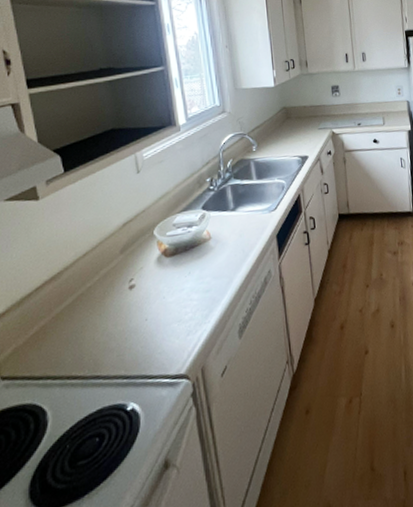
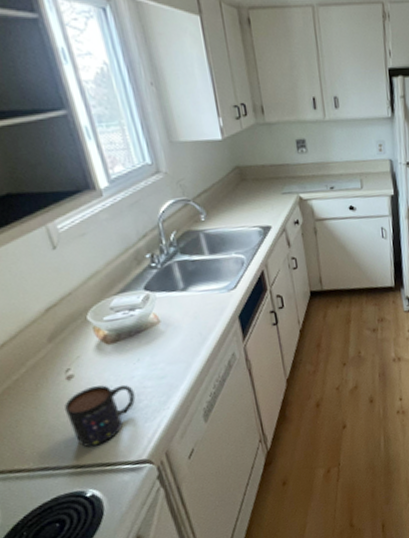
mug: none [122,296,183,358] -> present [63,384,136,448]

